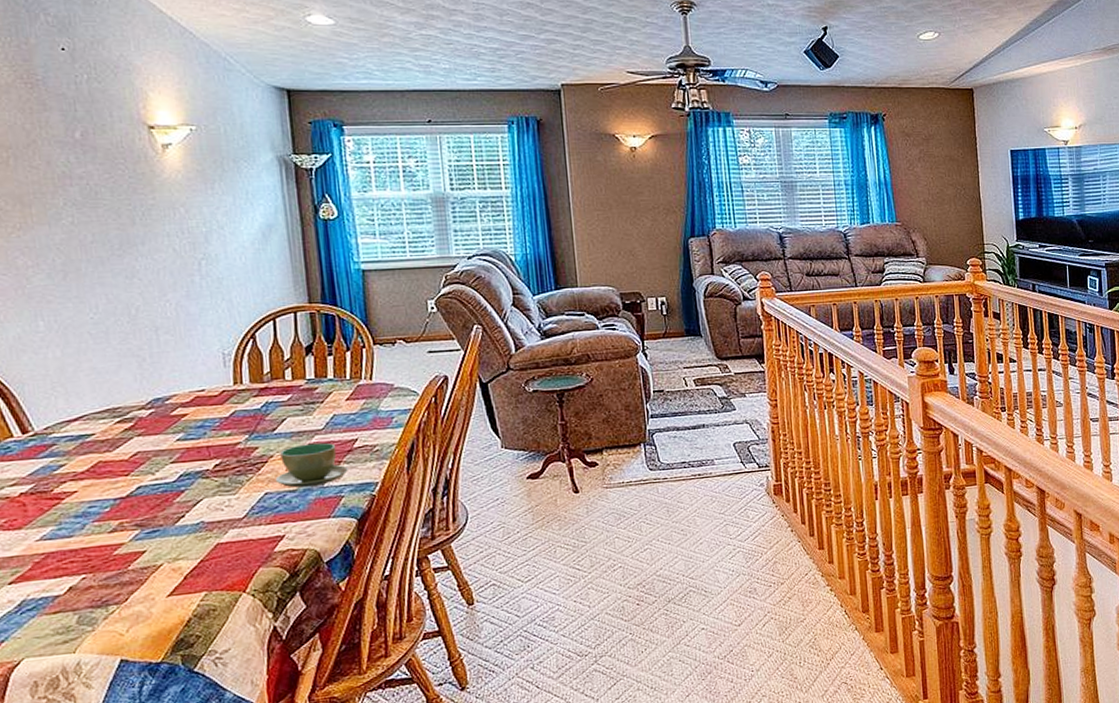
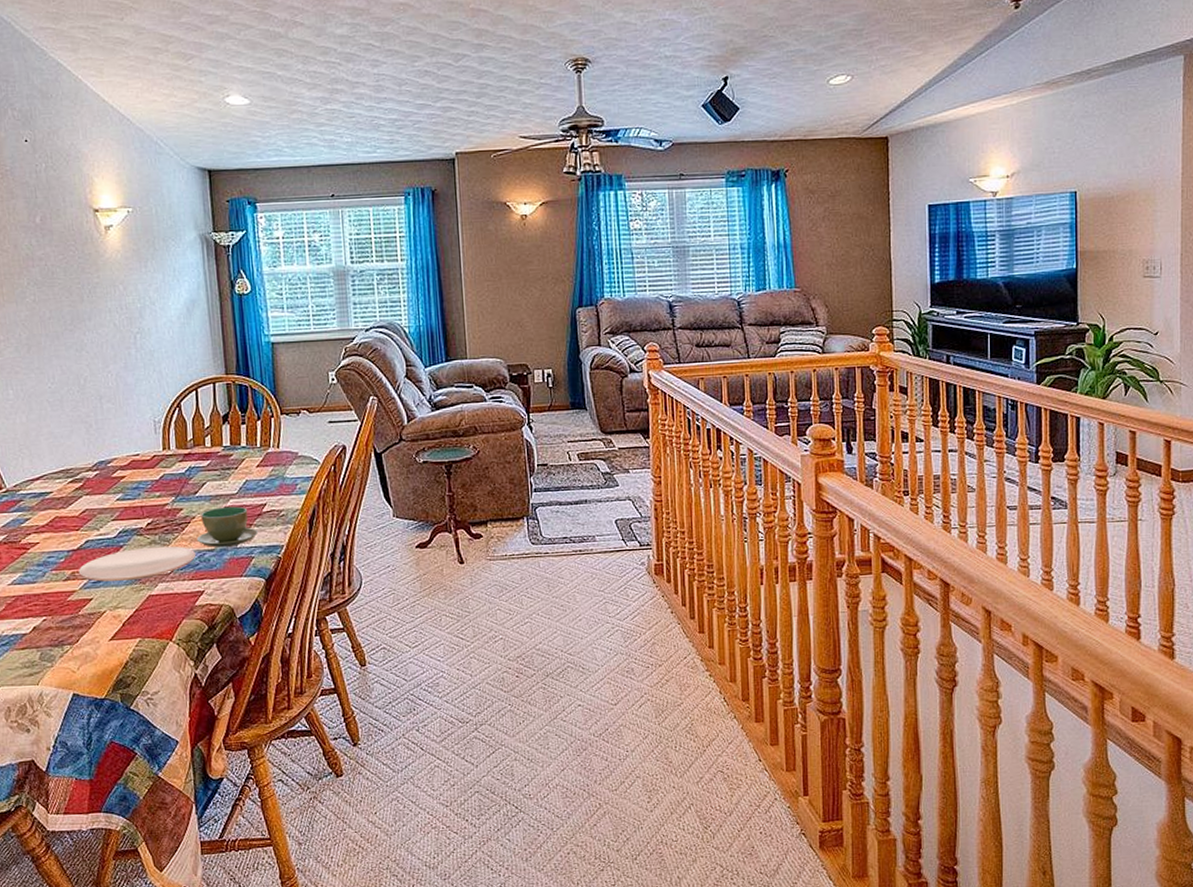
plate: none [127,488,275,532] -> present [78,546,197,582]

